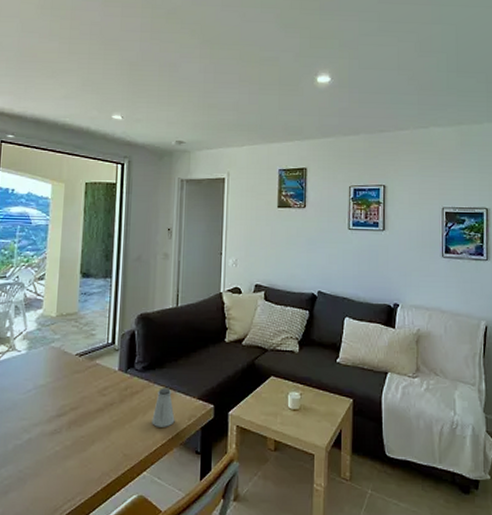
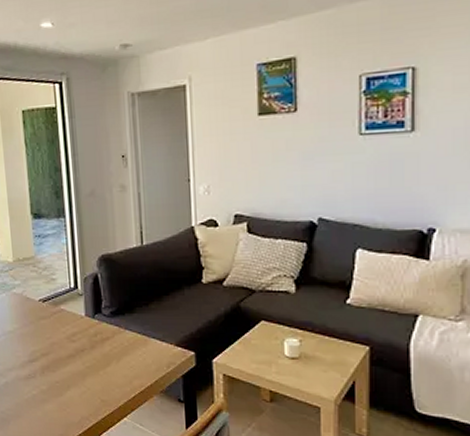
saltshaker: present [152,388,175,427] -> none [127,334,152,374]

